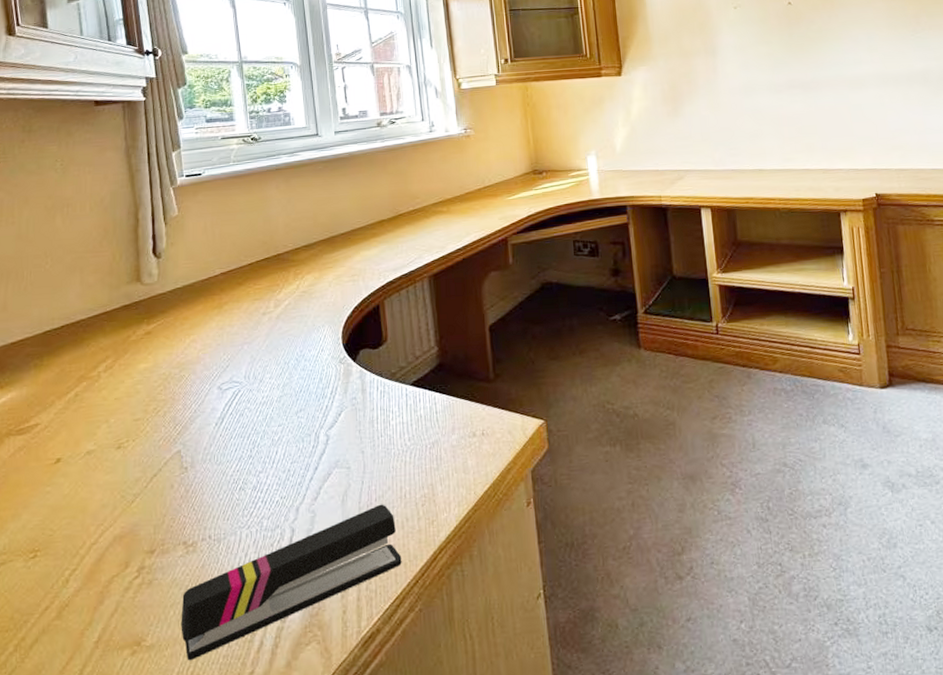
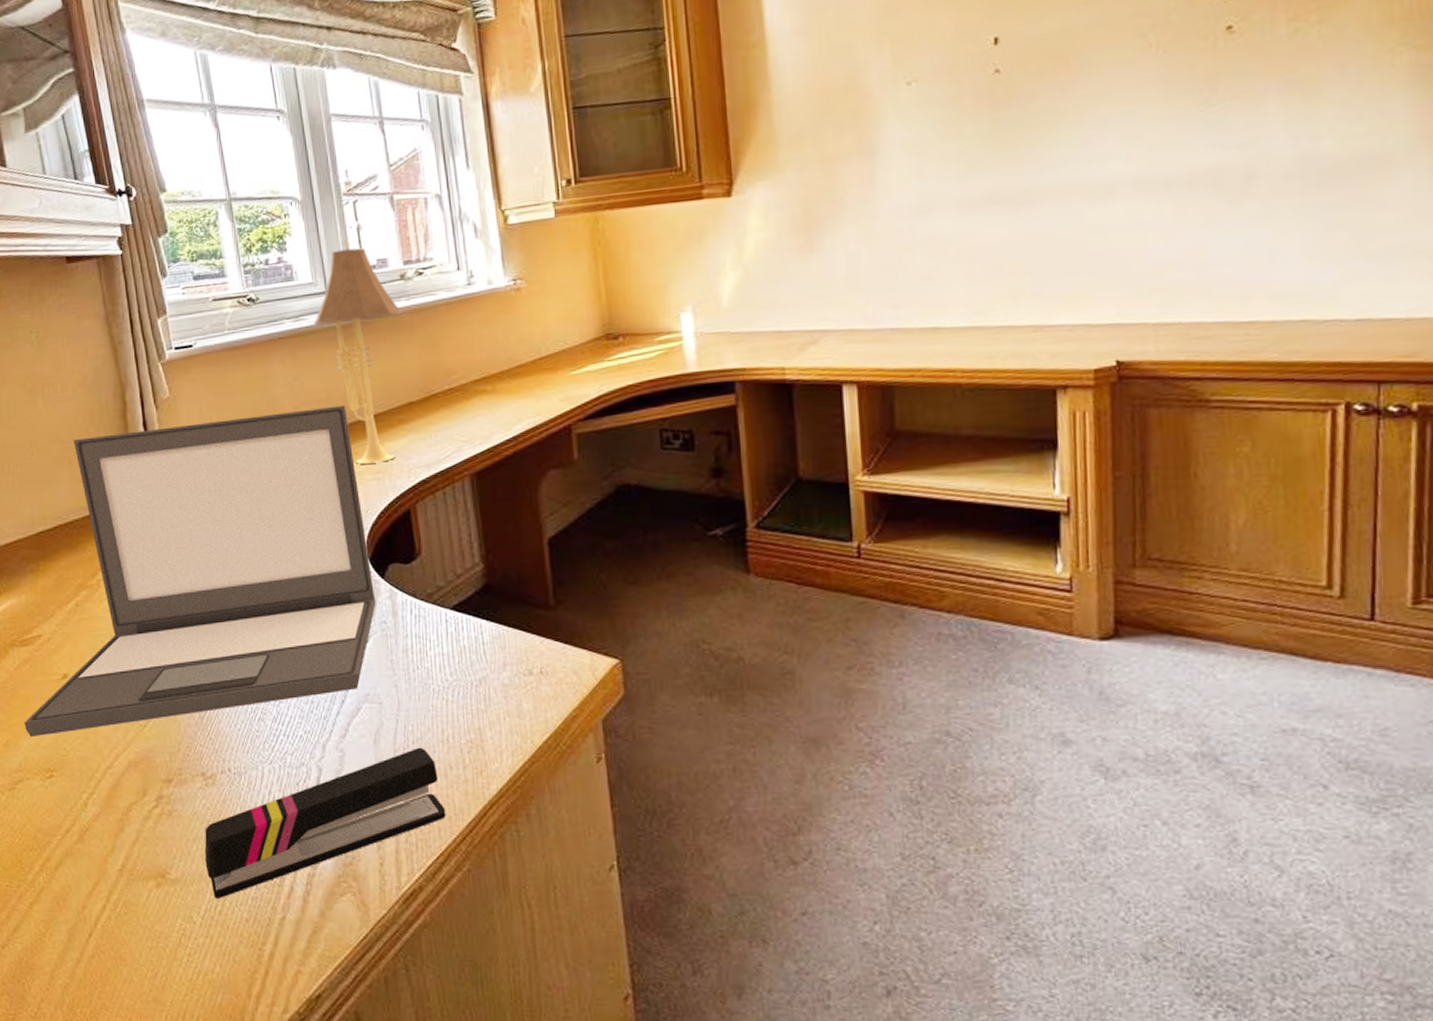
laptop: none [12,222,348,521] -> present [24,405,376,738]
table lamp: none [305,93,378,269] -> present [313,236,403,464]

